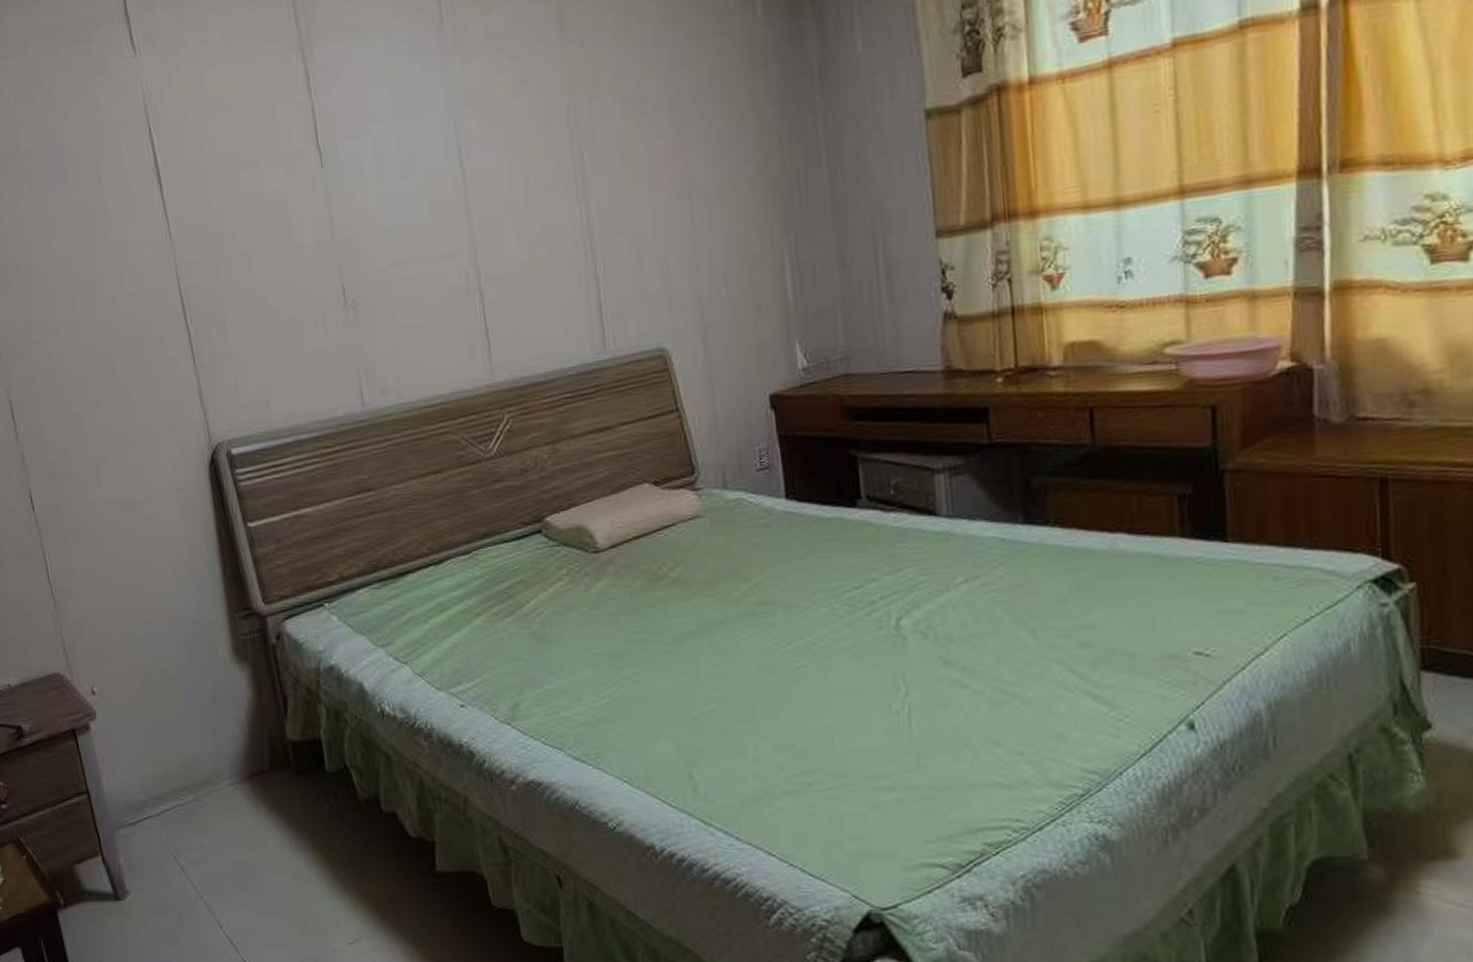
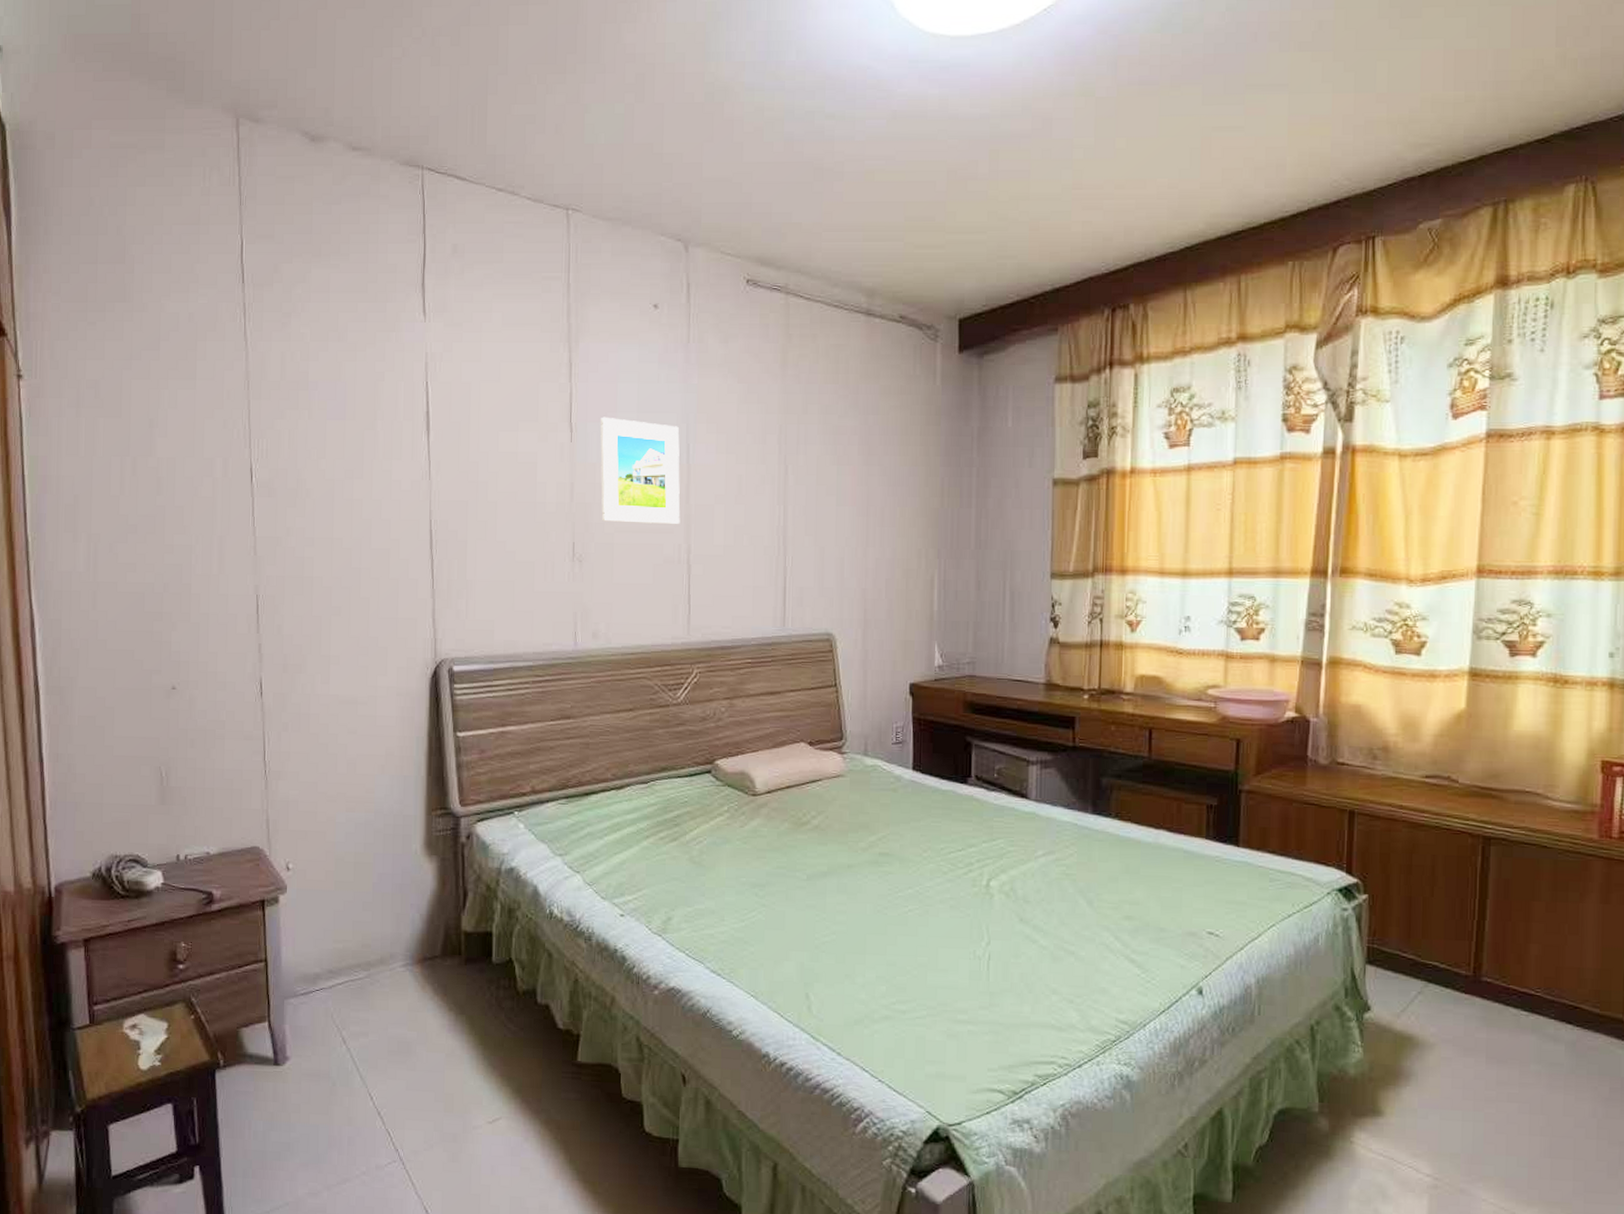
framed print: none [352,127,464,257] -> present [600,417,681,525]

